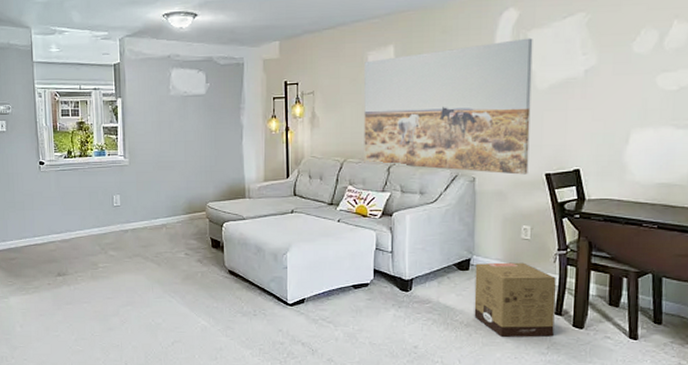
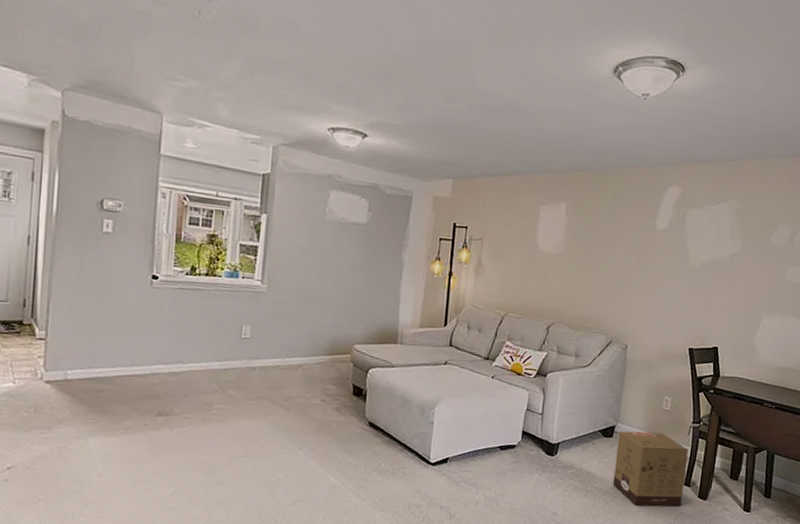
wall art: present [364,37,533,175] -> none [525,214,691,347]

